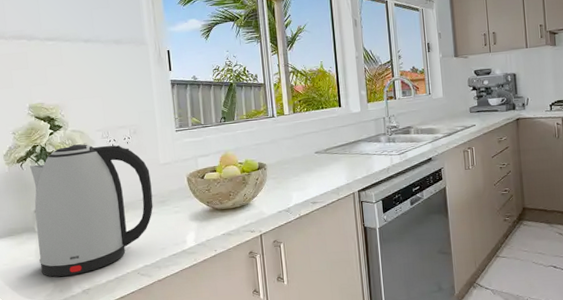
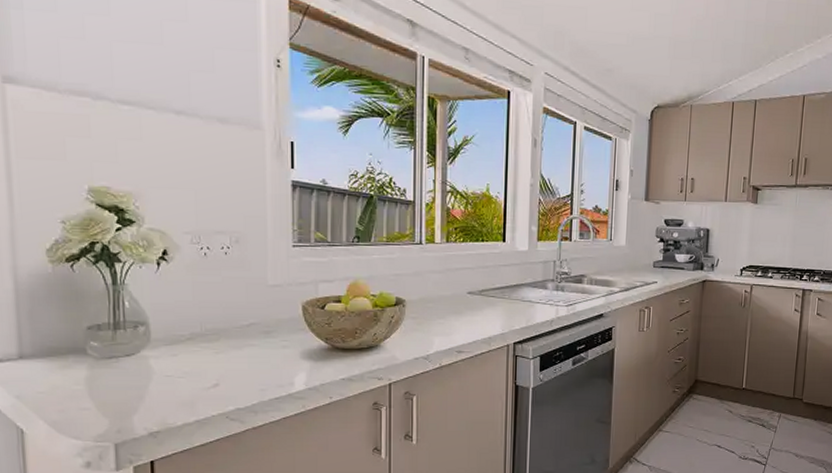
kettle: present [30,144,153,277] -> none [85,246,254,414]

